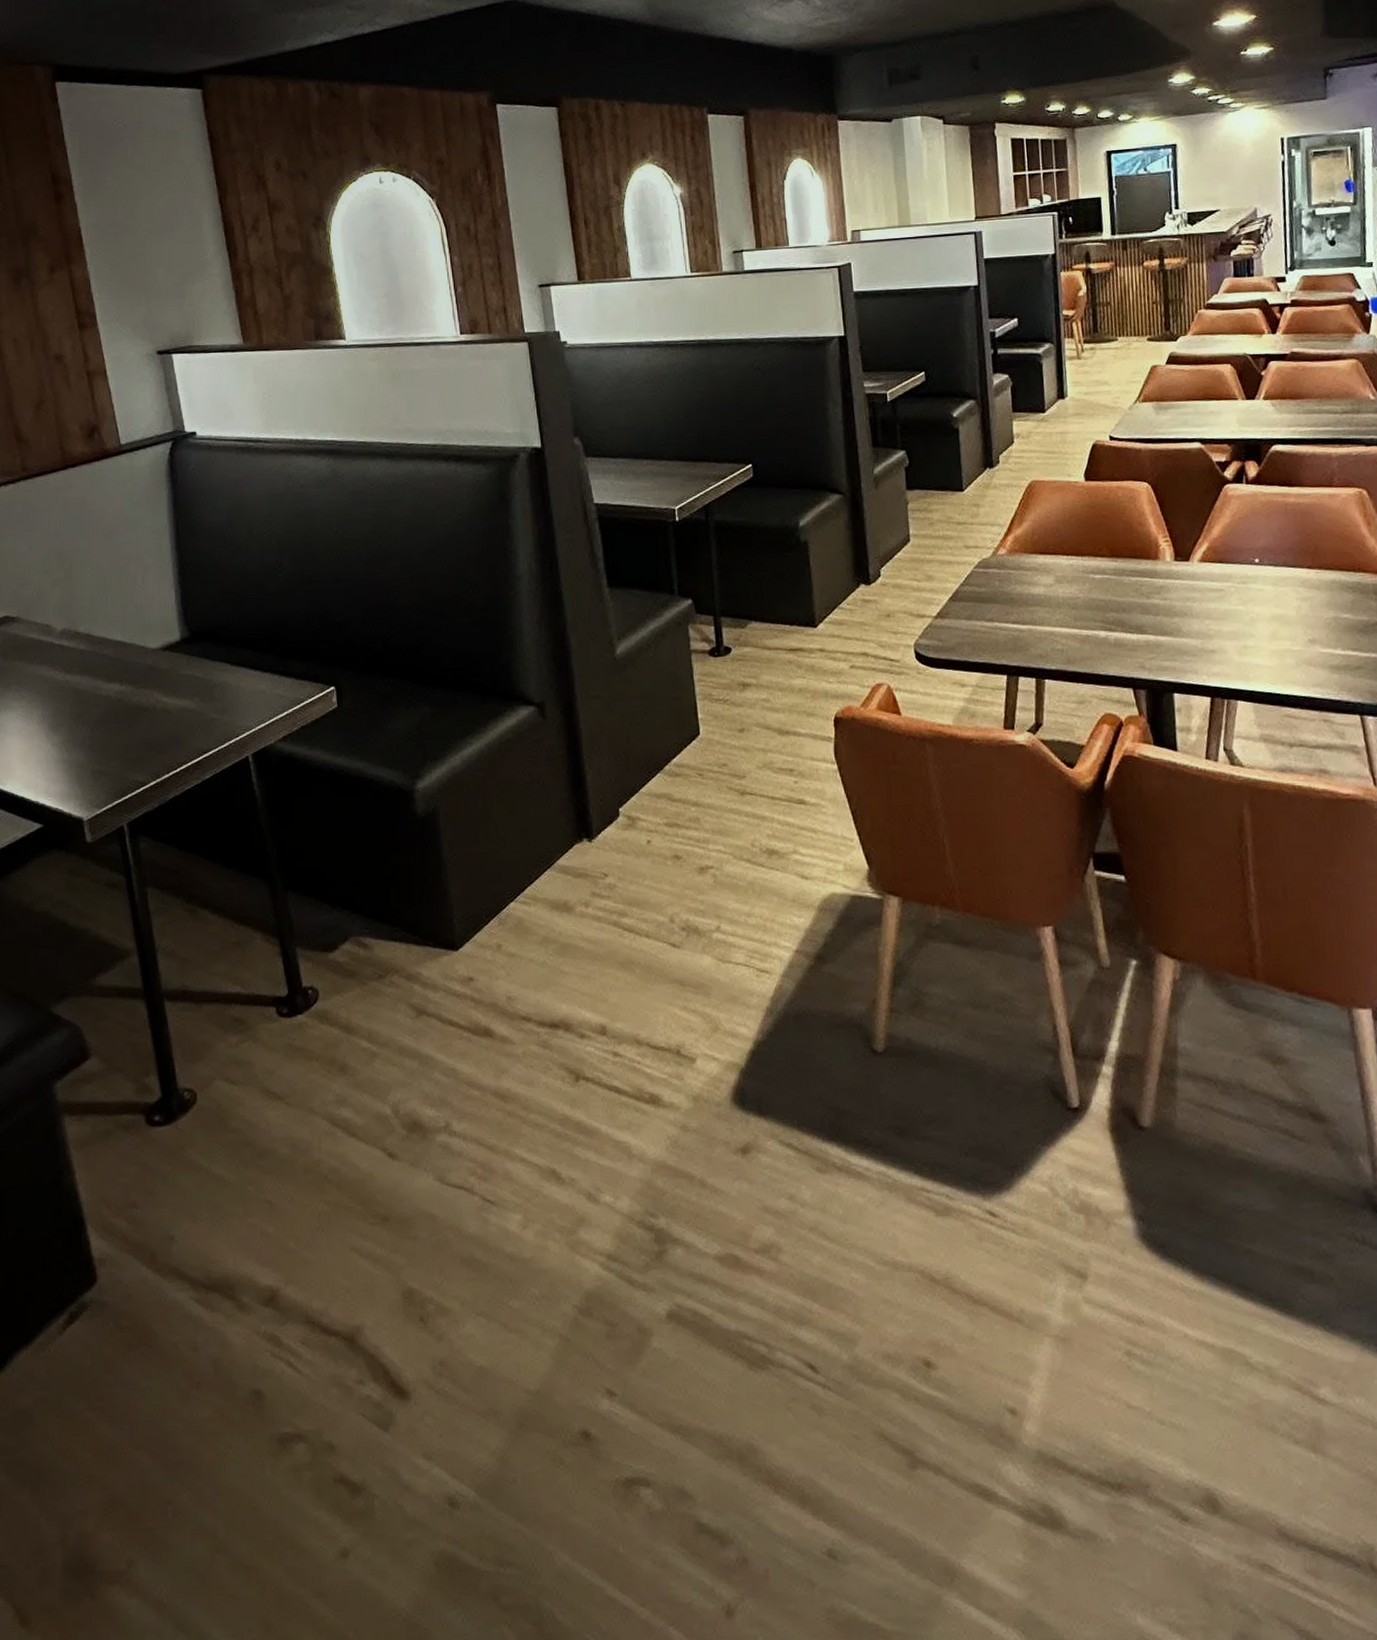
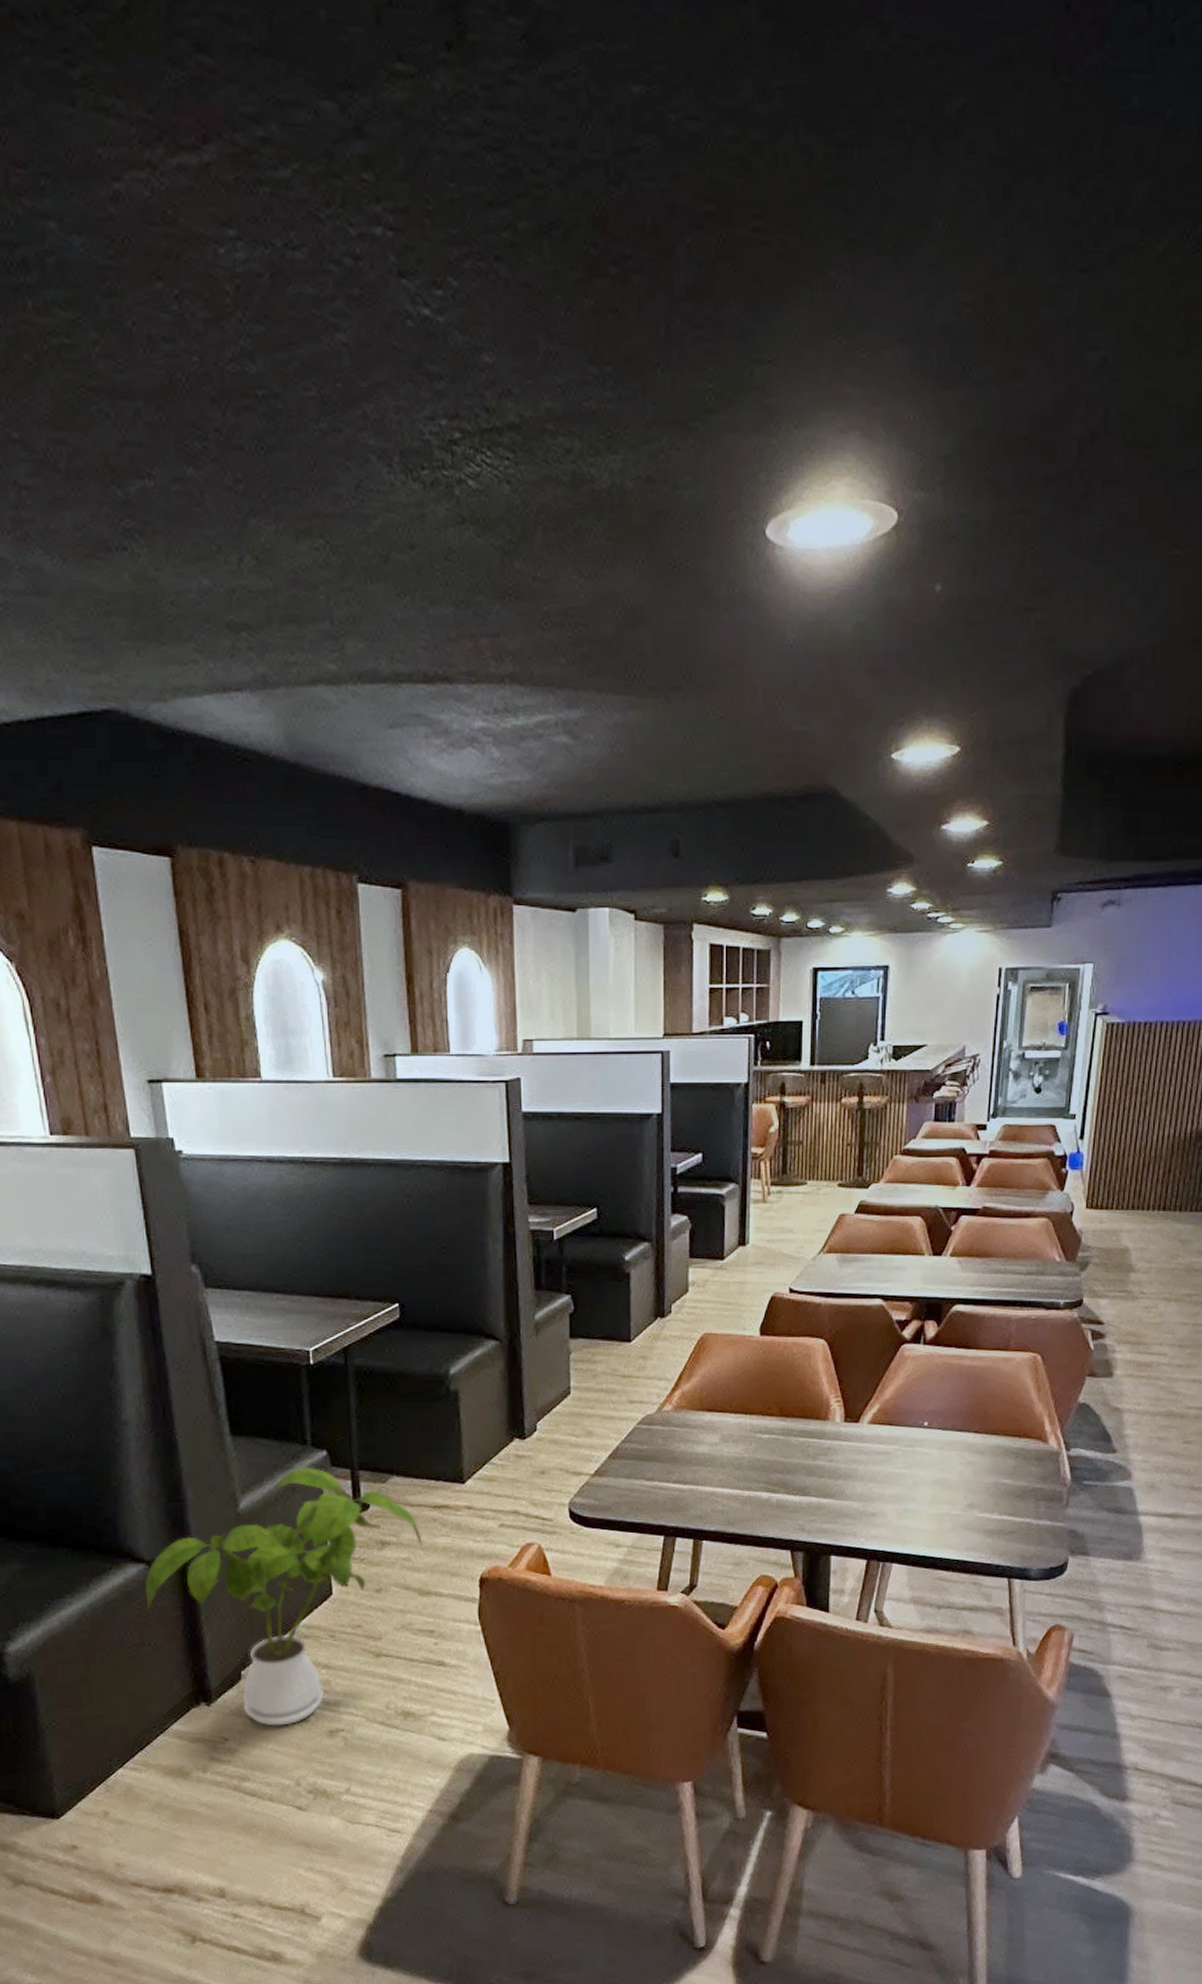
house plant: none [534,614,780,863] -> present [144,1466,423,1726]

